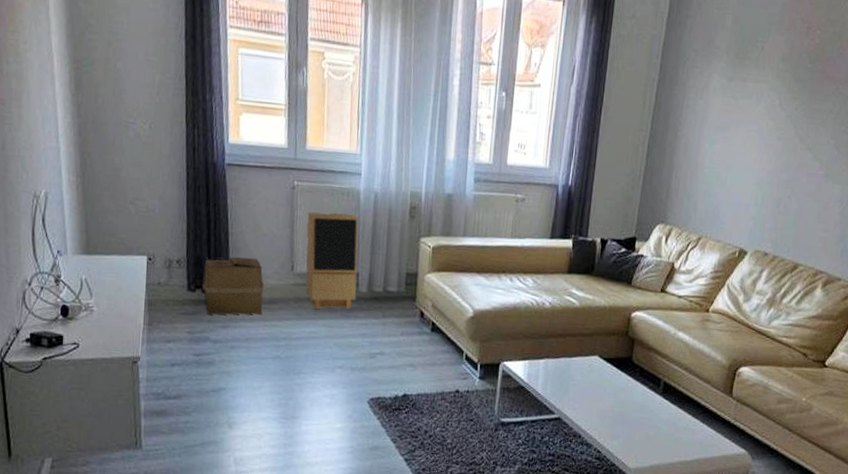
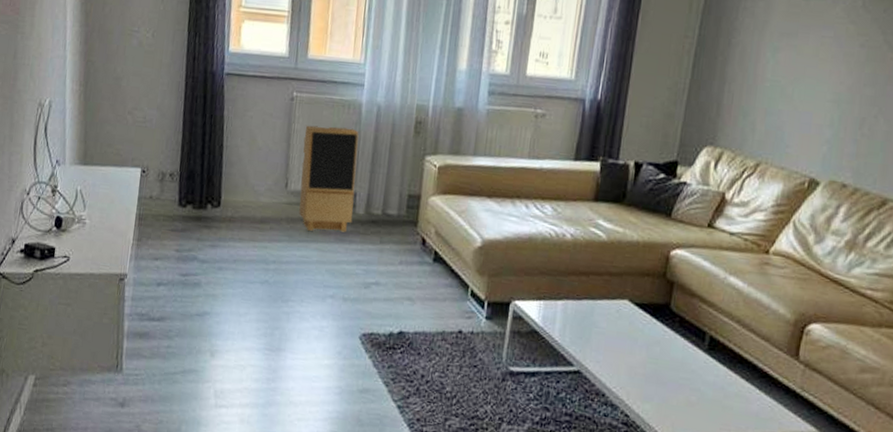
cardboard box: present [203,256,264,315] -> none [193,171,257,234]

